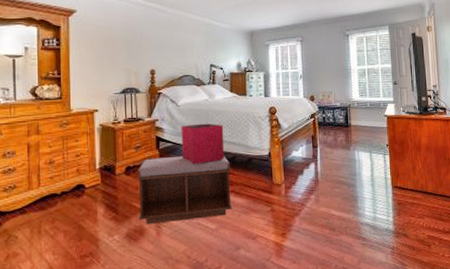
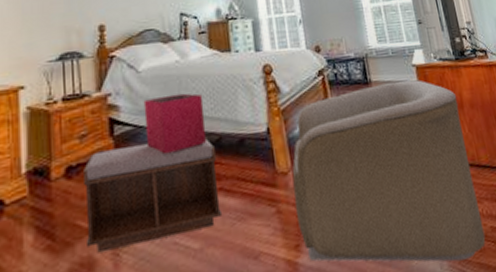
armchair: none [284,126,423,256] -> present [292,80,486,262]

